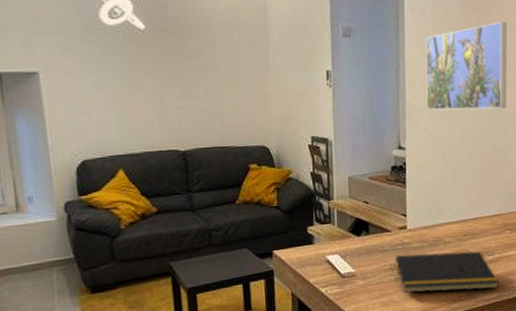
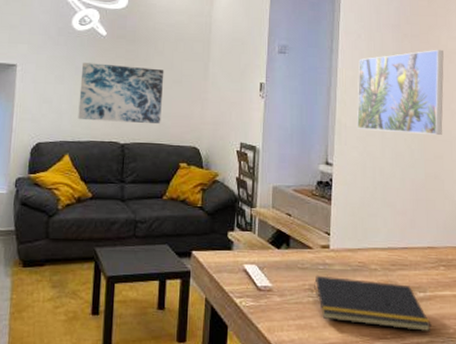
wall art: none [121,63,223,130] -> present [78,63,164,125]

